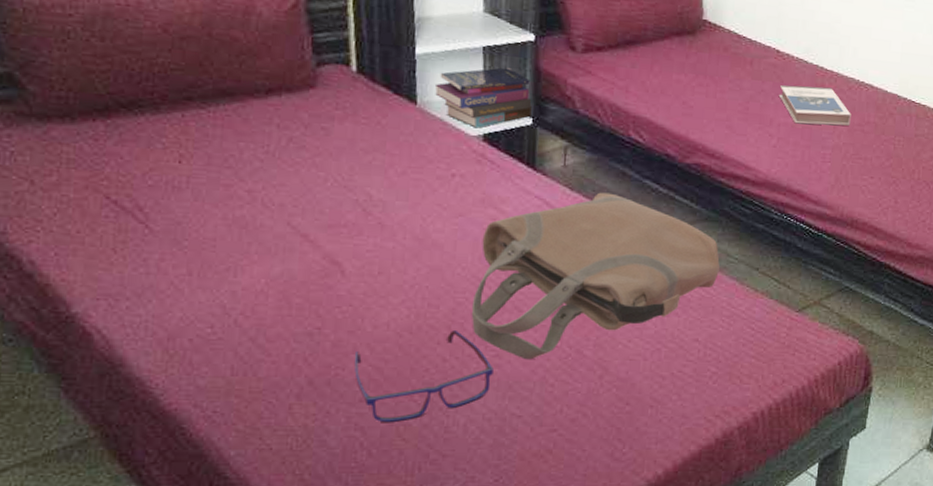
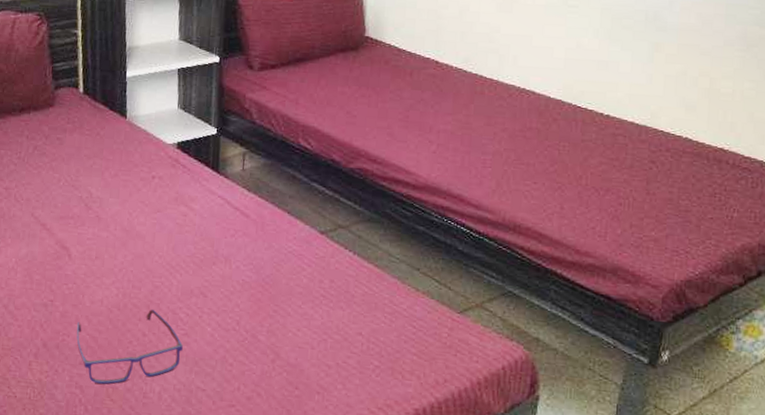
books: present [434,67,532,129] -> none [140,86,217,138]
tote bag: present [471,192,720,360] -> none [165,193,382,340]
hardback book: present [778,84,851,126] -> none [438,93,512,132]

